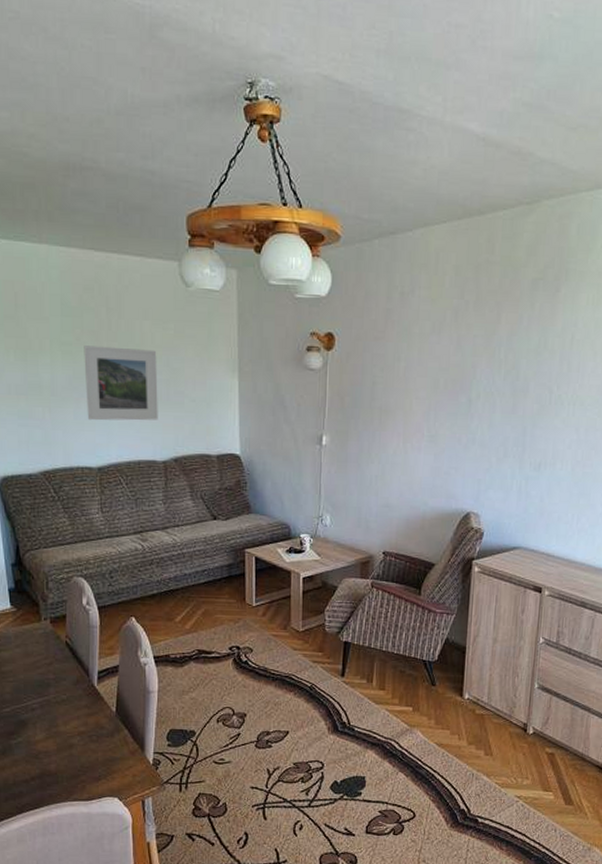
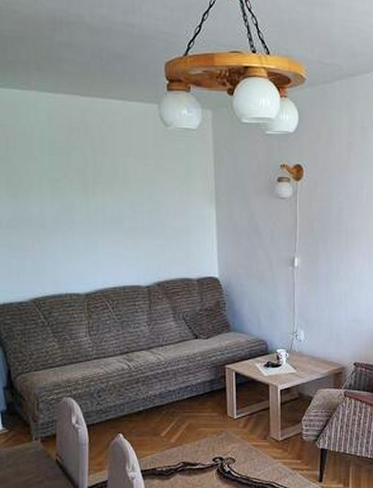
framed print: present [84,345,158,421] -> none [71,182,141,250]

